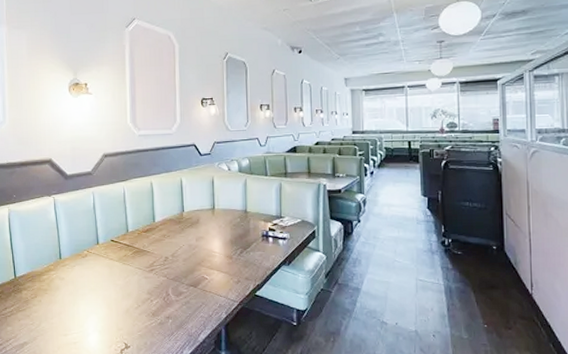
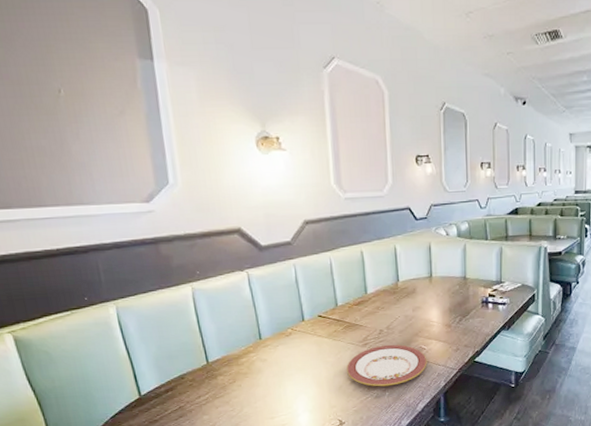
plate: none [134,272,209,313] -> present [347,344,427,387]

